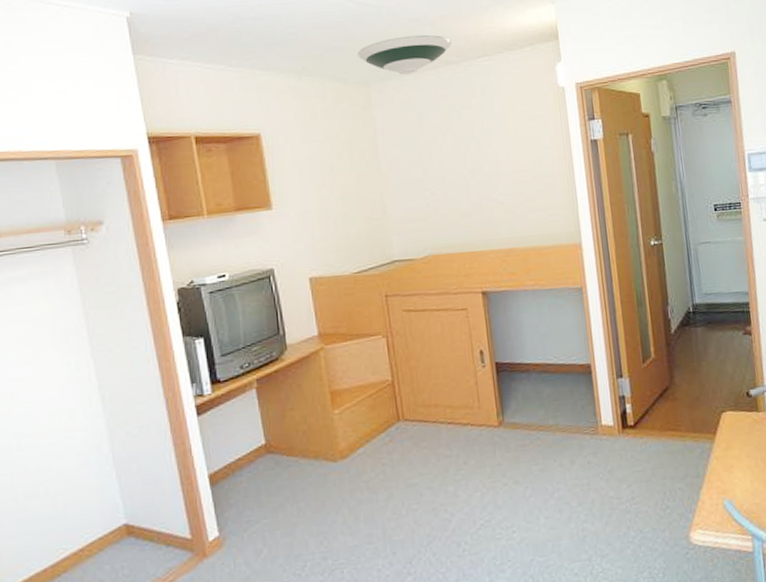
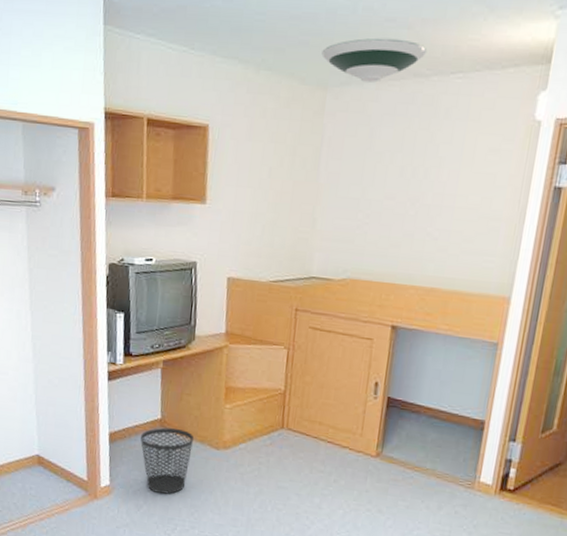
wastebasket: none [245,450,307,530] -> present [140,427,194,494]

